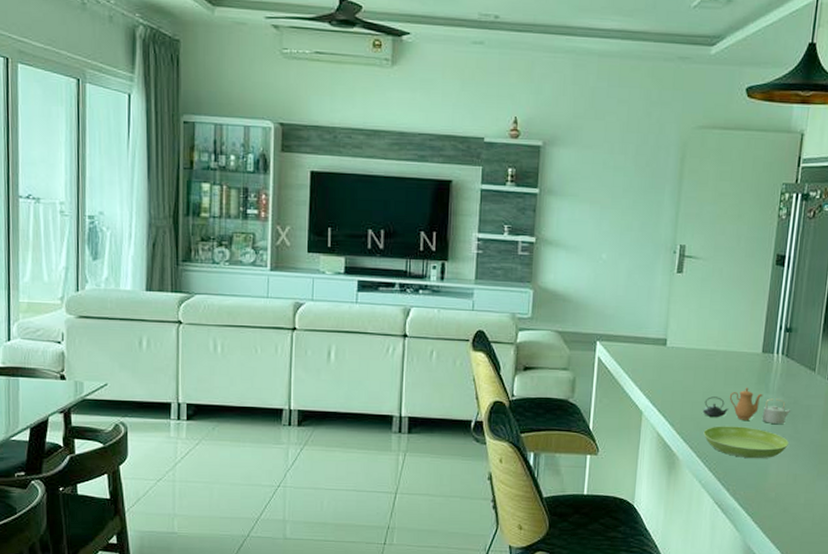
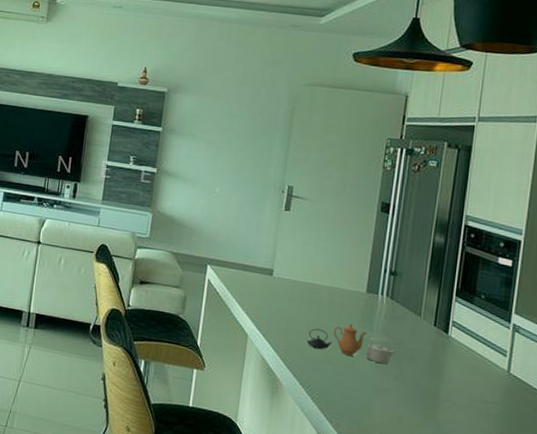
saucer: present [703,426,790,459] -> none [306,357,394,396]

